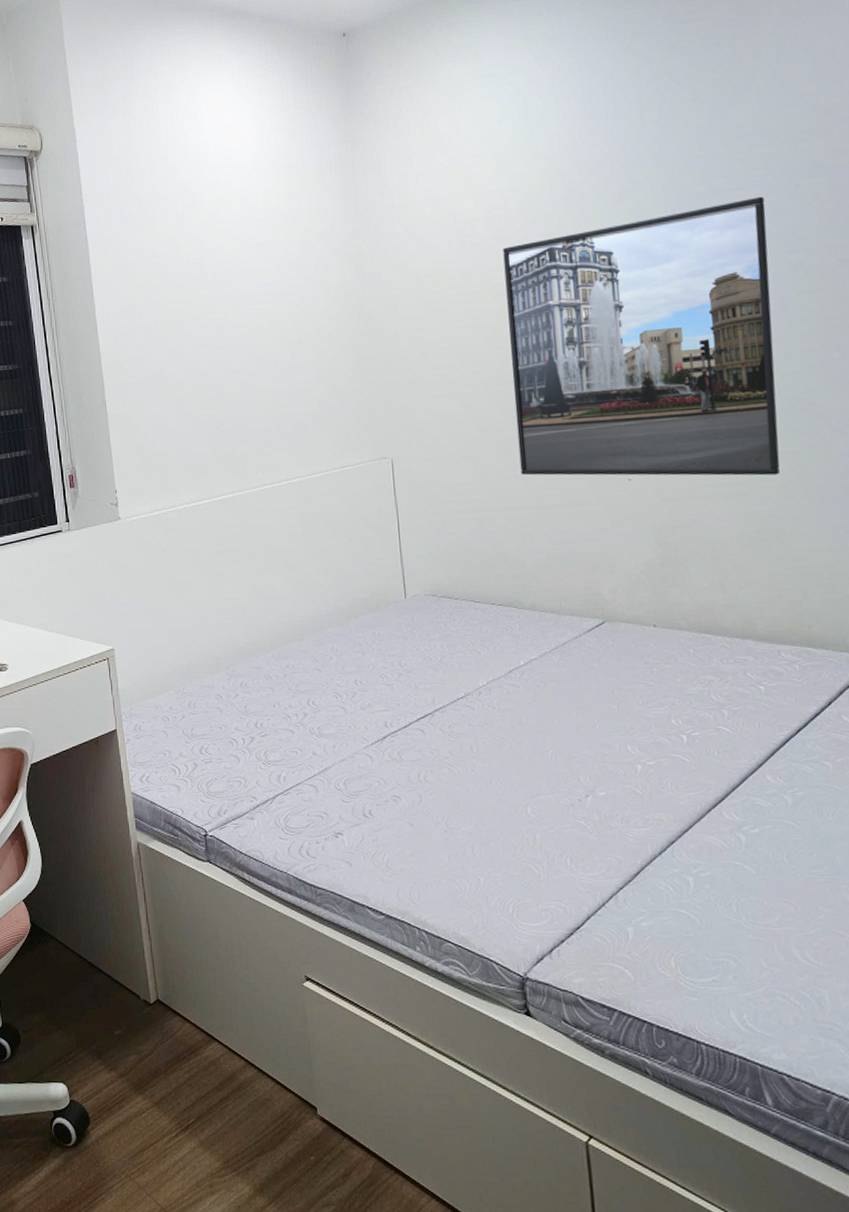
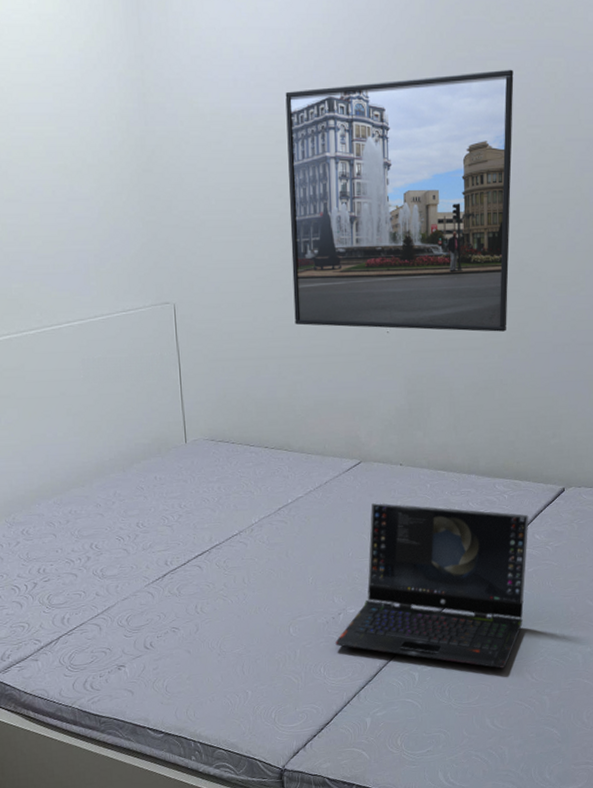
laptop computer: none [583,668,835,884] -> present [335,502,529,669]

